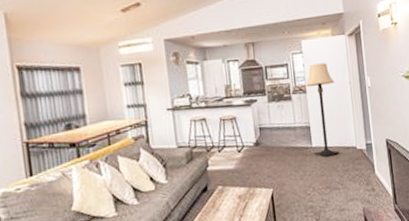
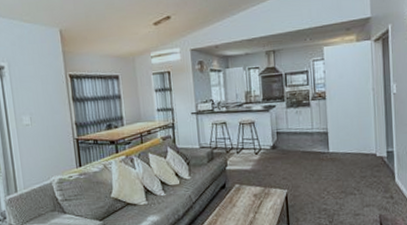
lamp: present [305,63,339,157] -> none [325,69,357,162]

